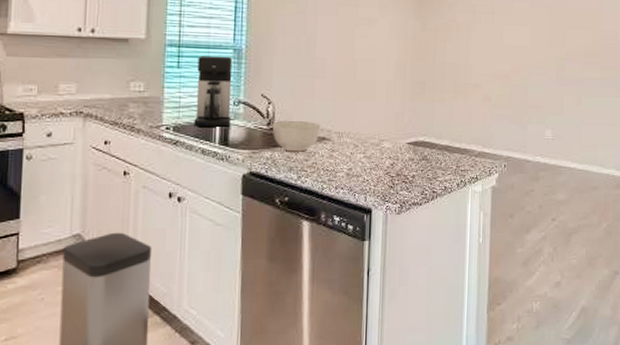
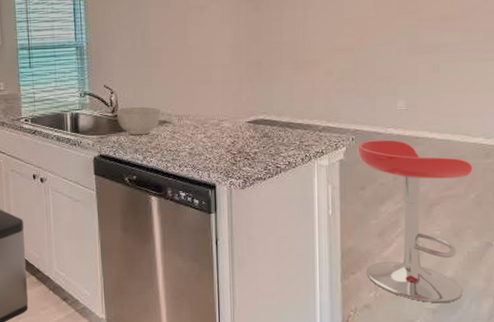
coffee maker: present [194,55,233,127] -> none [46,54,80,117]
bar stool: none [508,168,606,333] -> present [357,139,473,303]

